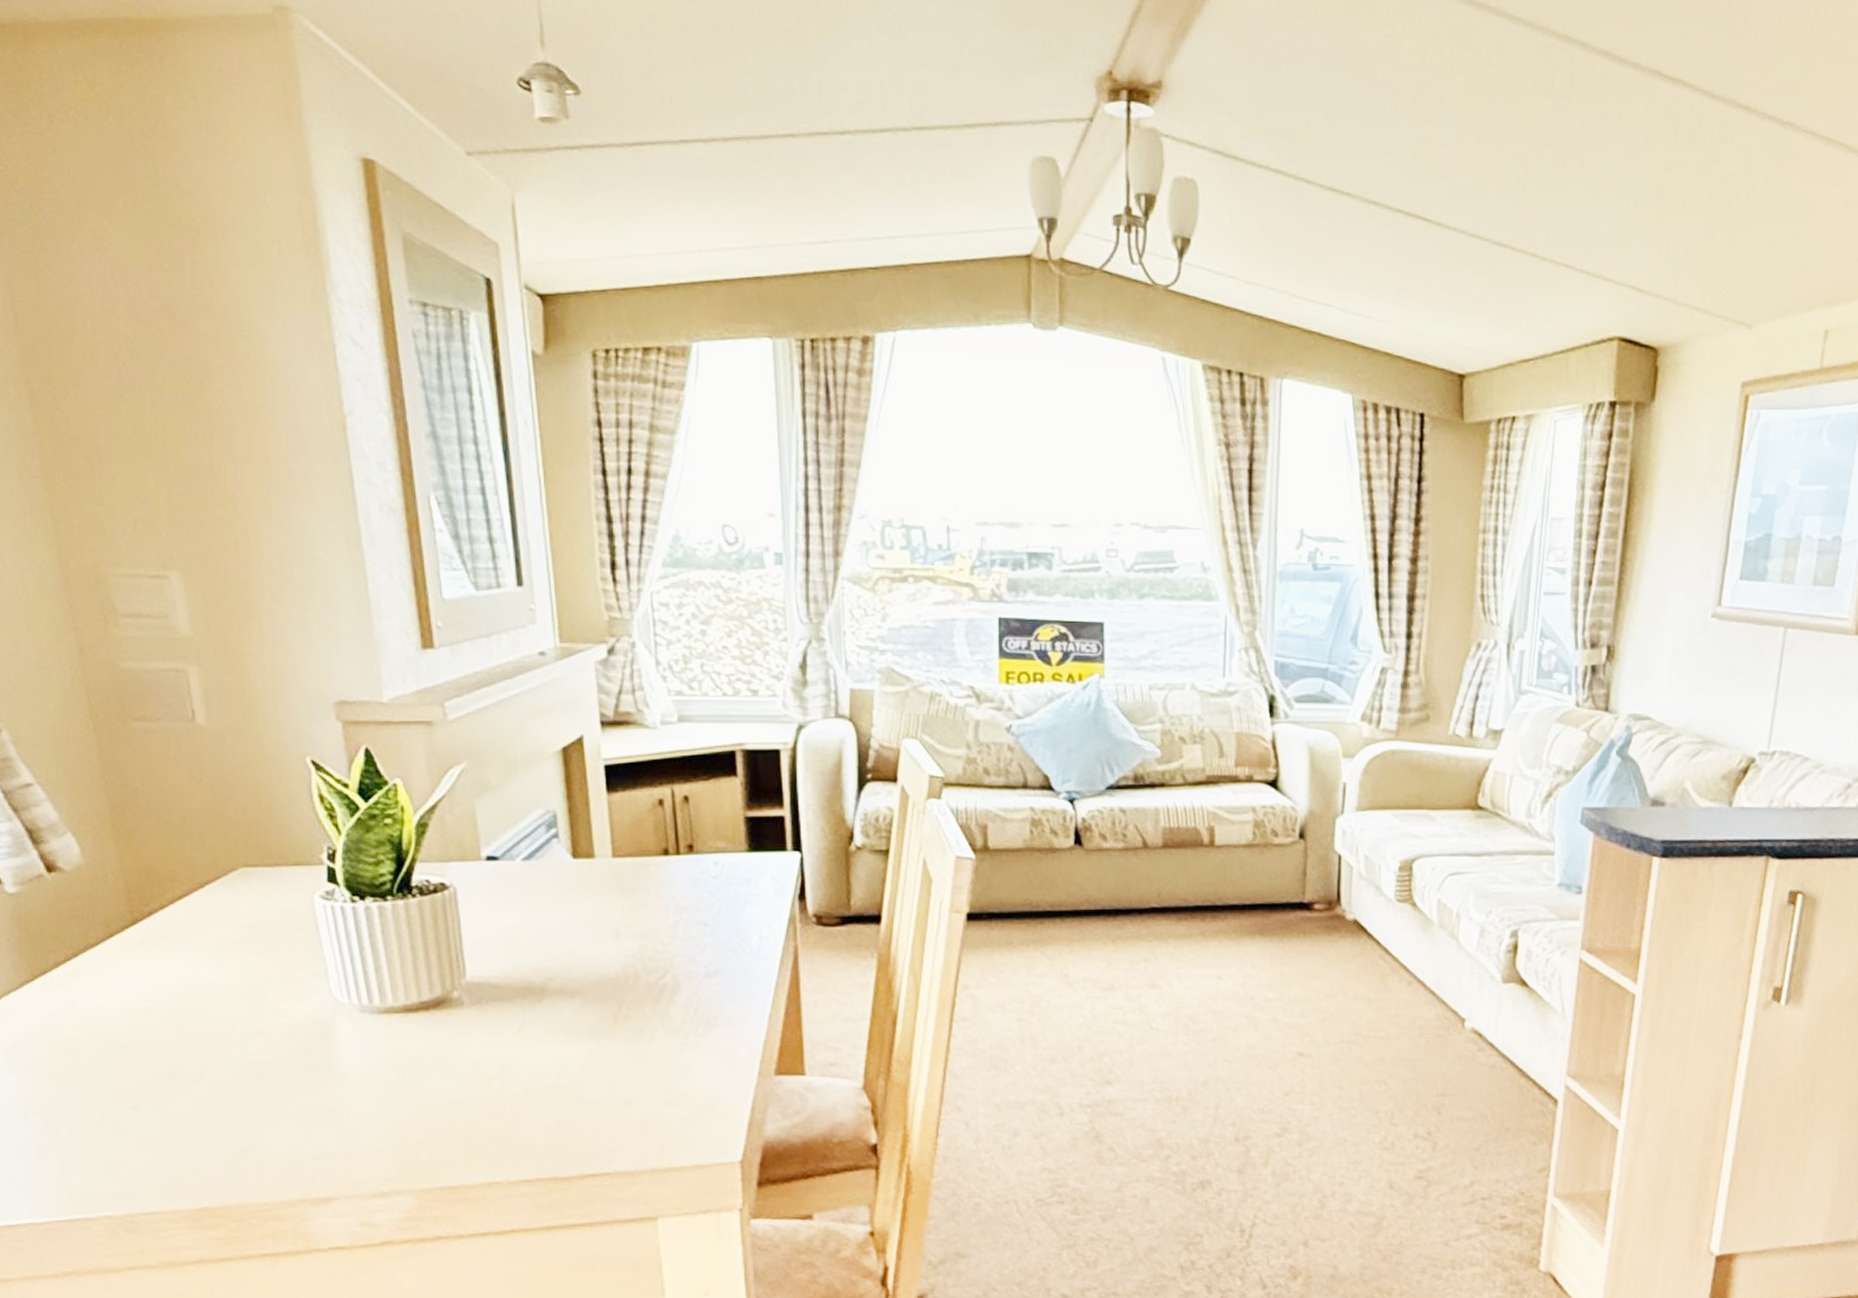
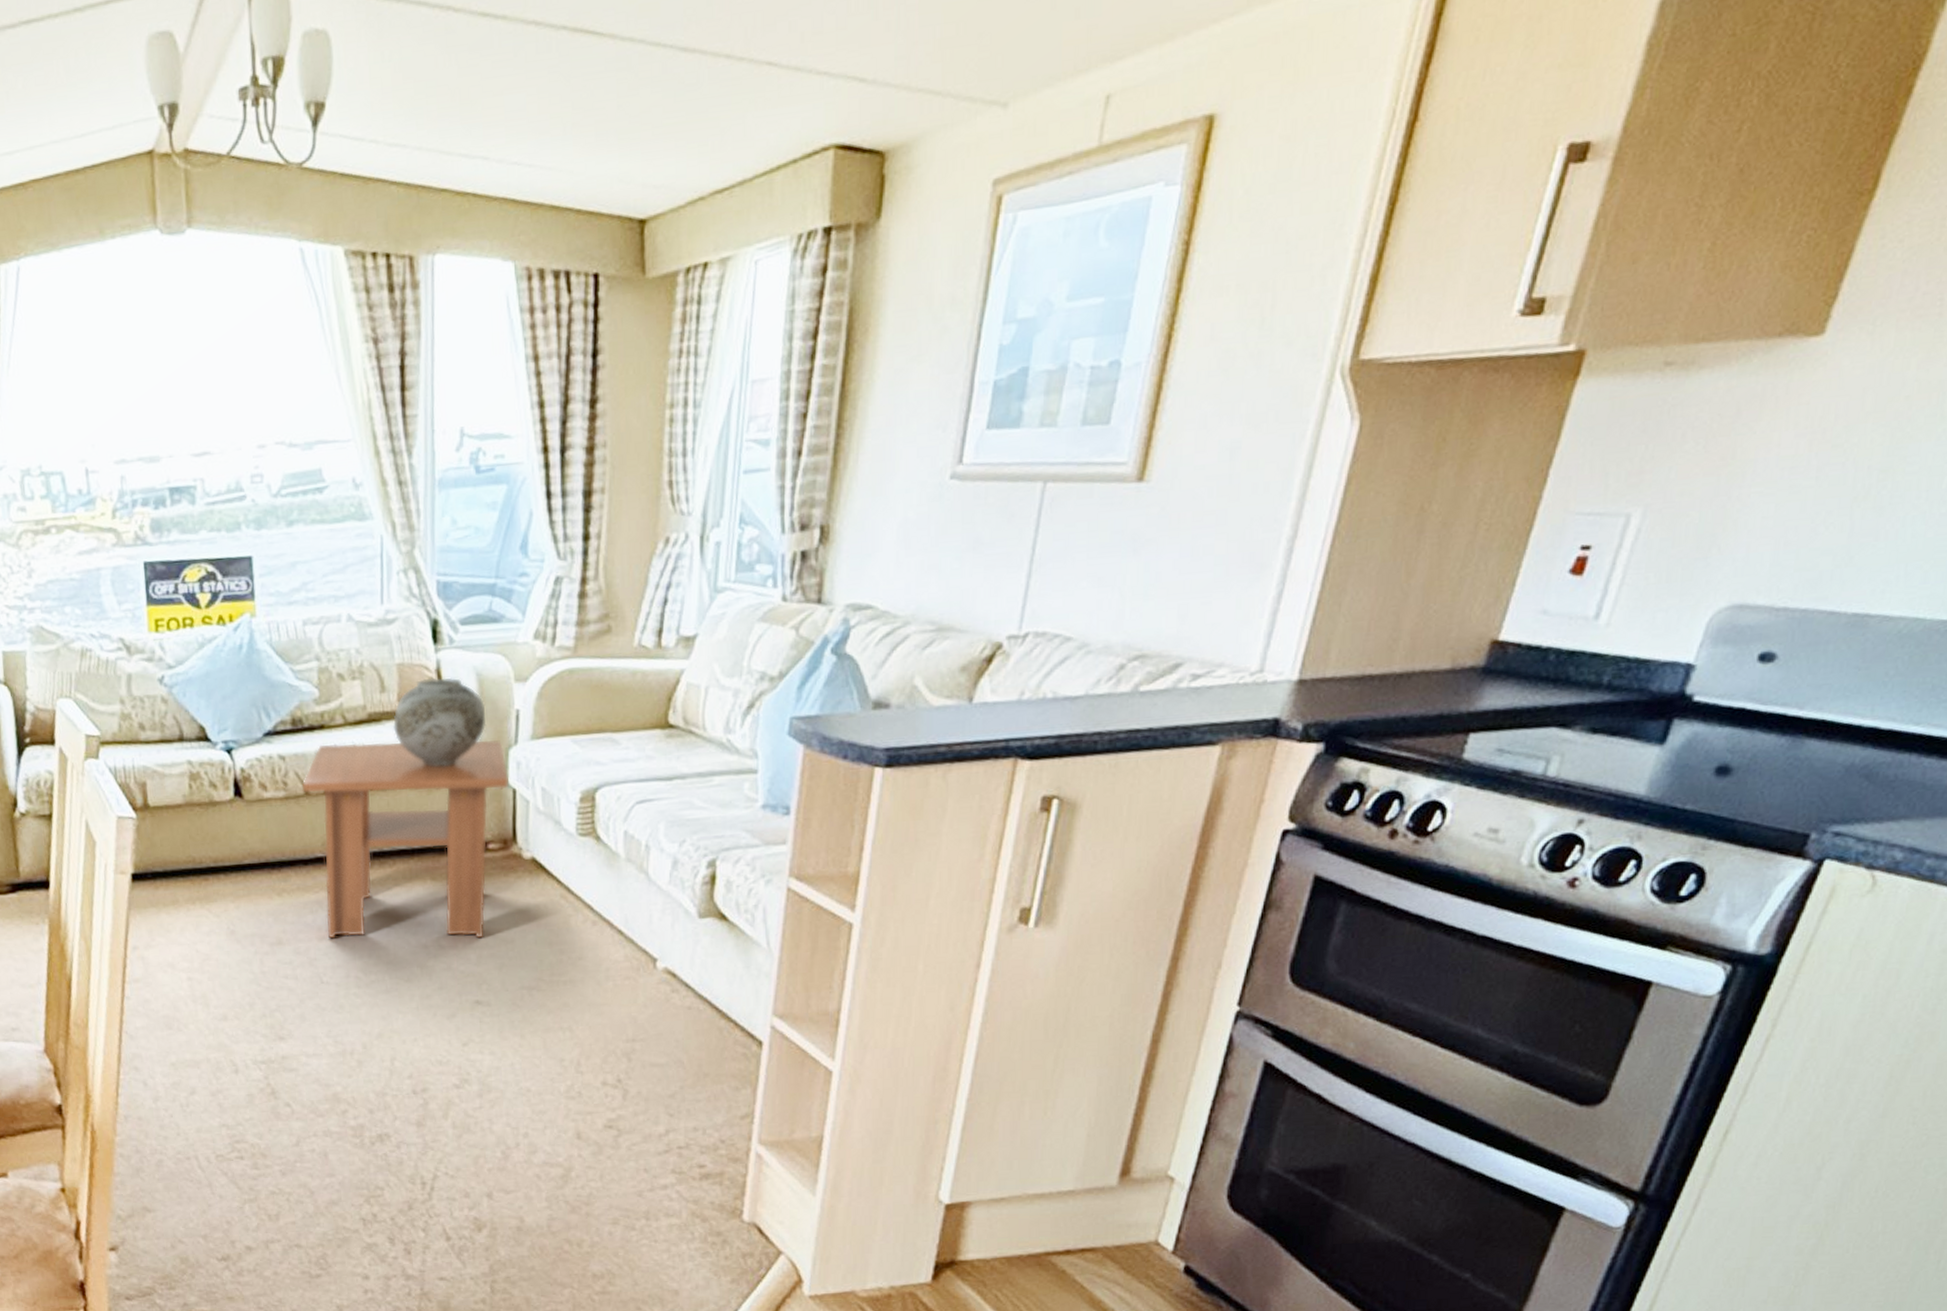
coffee table: none [1140,801,1336,992] -> present [302,740,510,939]
vase: none [1230,747,1316,830] -> present [393,677,487,768]

